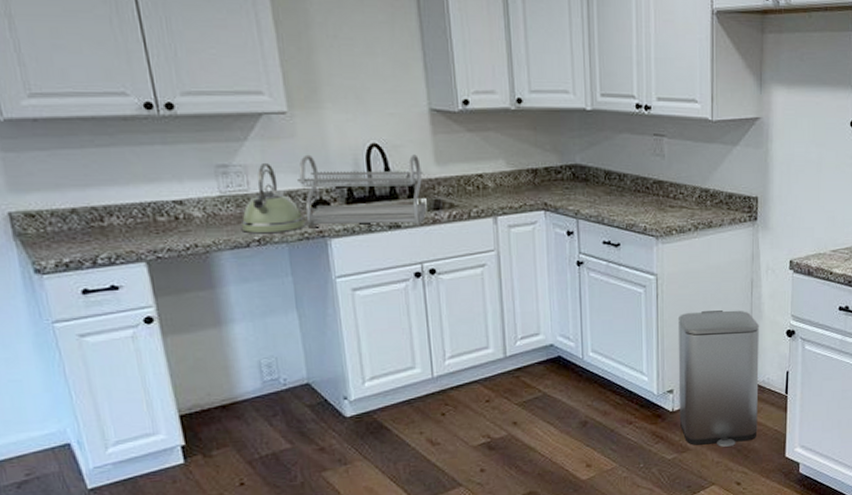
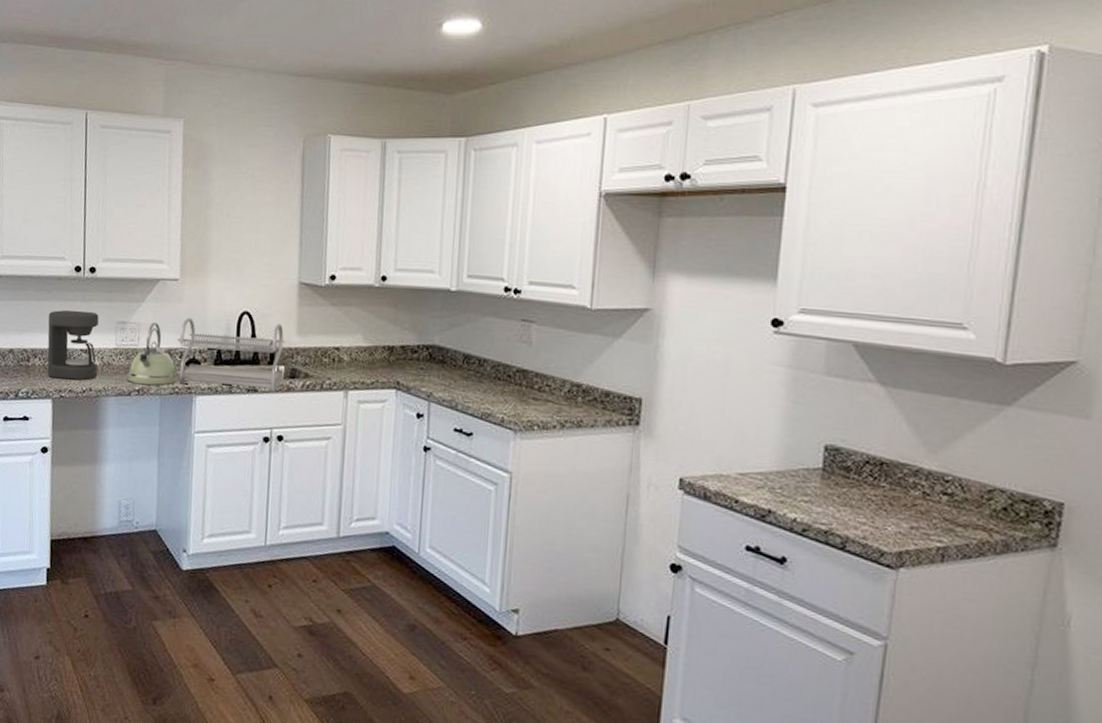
coffee maker: none [117,155,203,238] -> present [47,310,99,381]
pedal bin: present [678,310,759,447] -> none [523,522,634,696]

